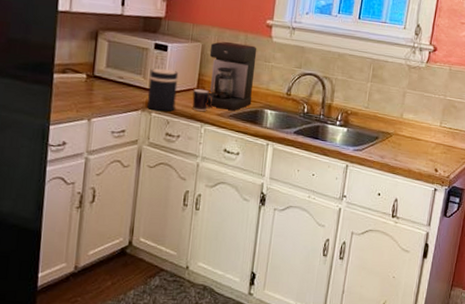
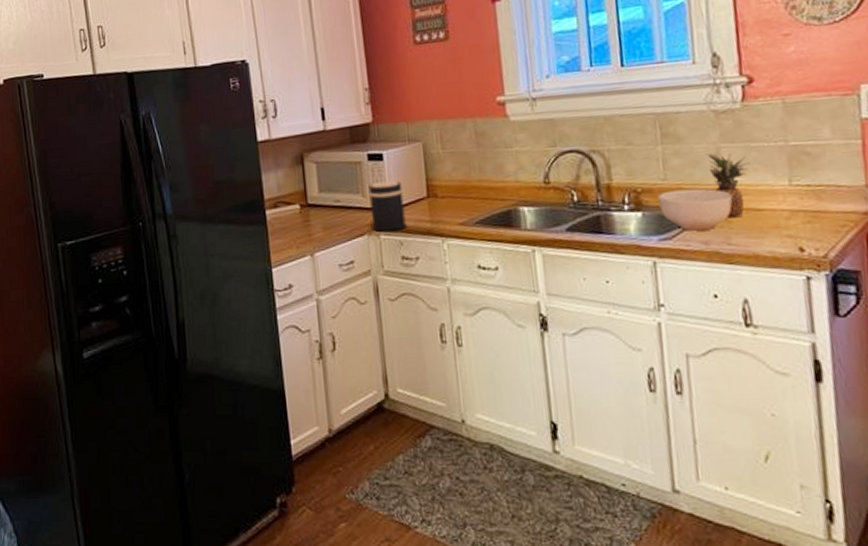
mug: present [192,88,213,112] -> none [423,196,451,225]
coffee maker: present [207,41,257,110] -> none [432,131,500,216]
bowl: none [359,116,406,148] -> present [658,188,733,231]
fruit: none [396,95,422,143] -> present [705,153,752,218]

